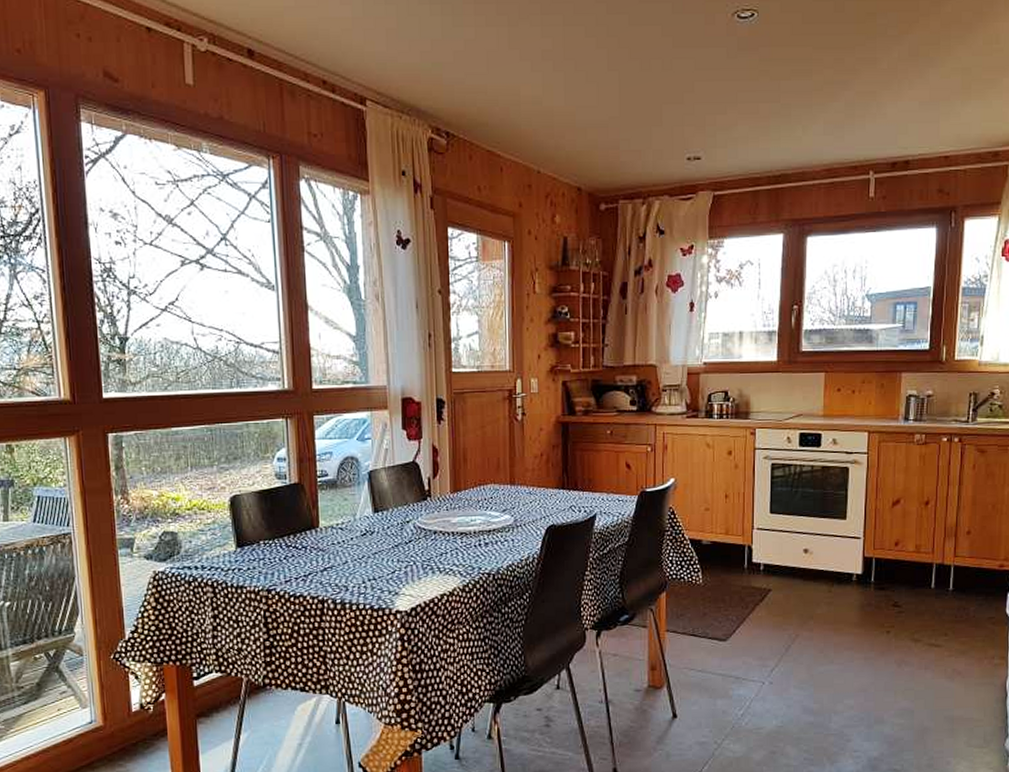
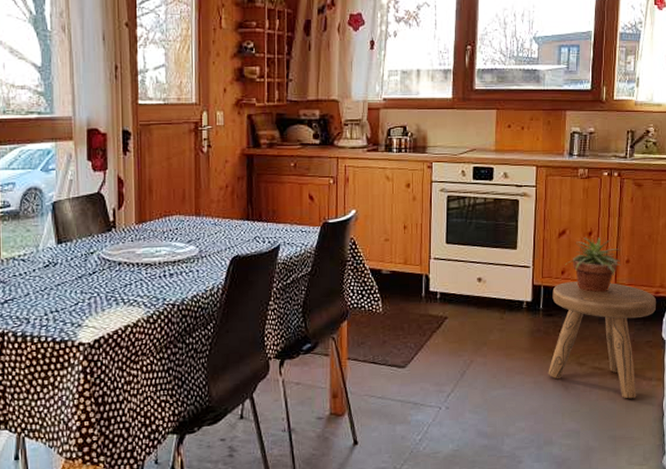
stool: none [879,554,1001,678] -> present [548,282,657,399]
potted plant: none [899,507,961,565] -> present [565,237,621,292]

